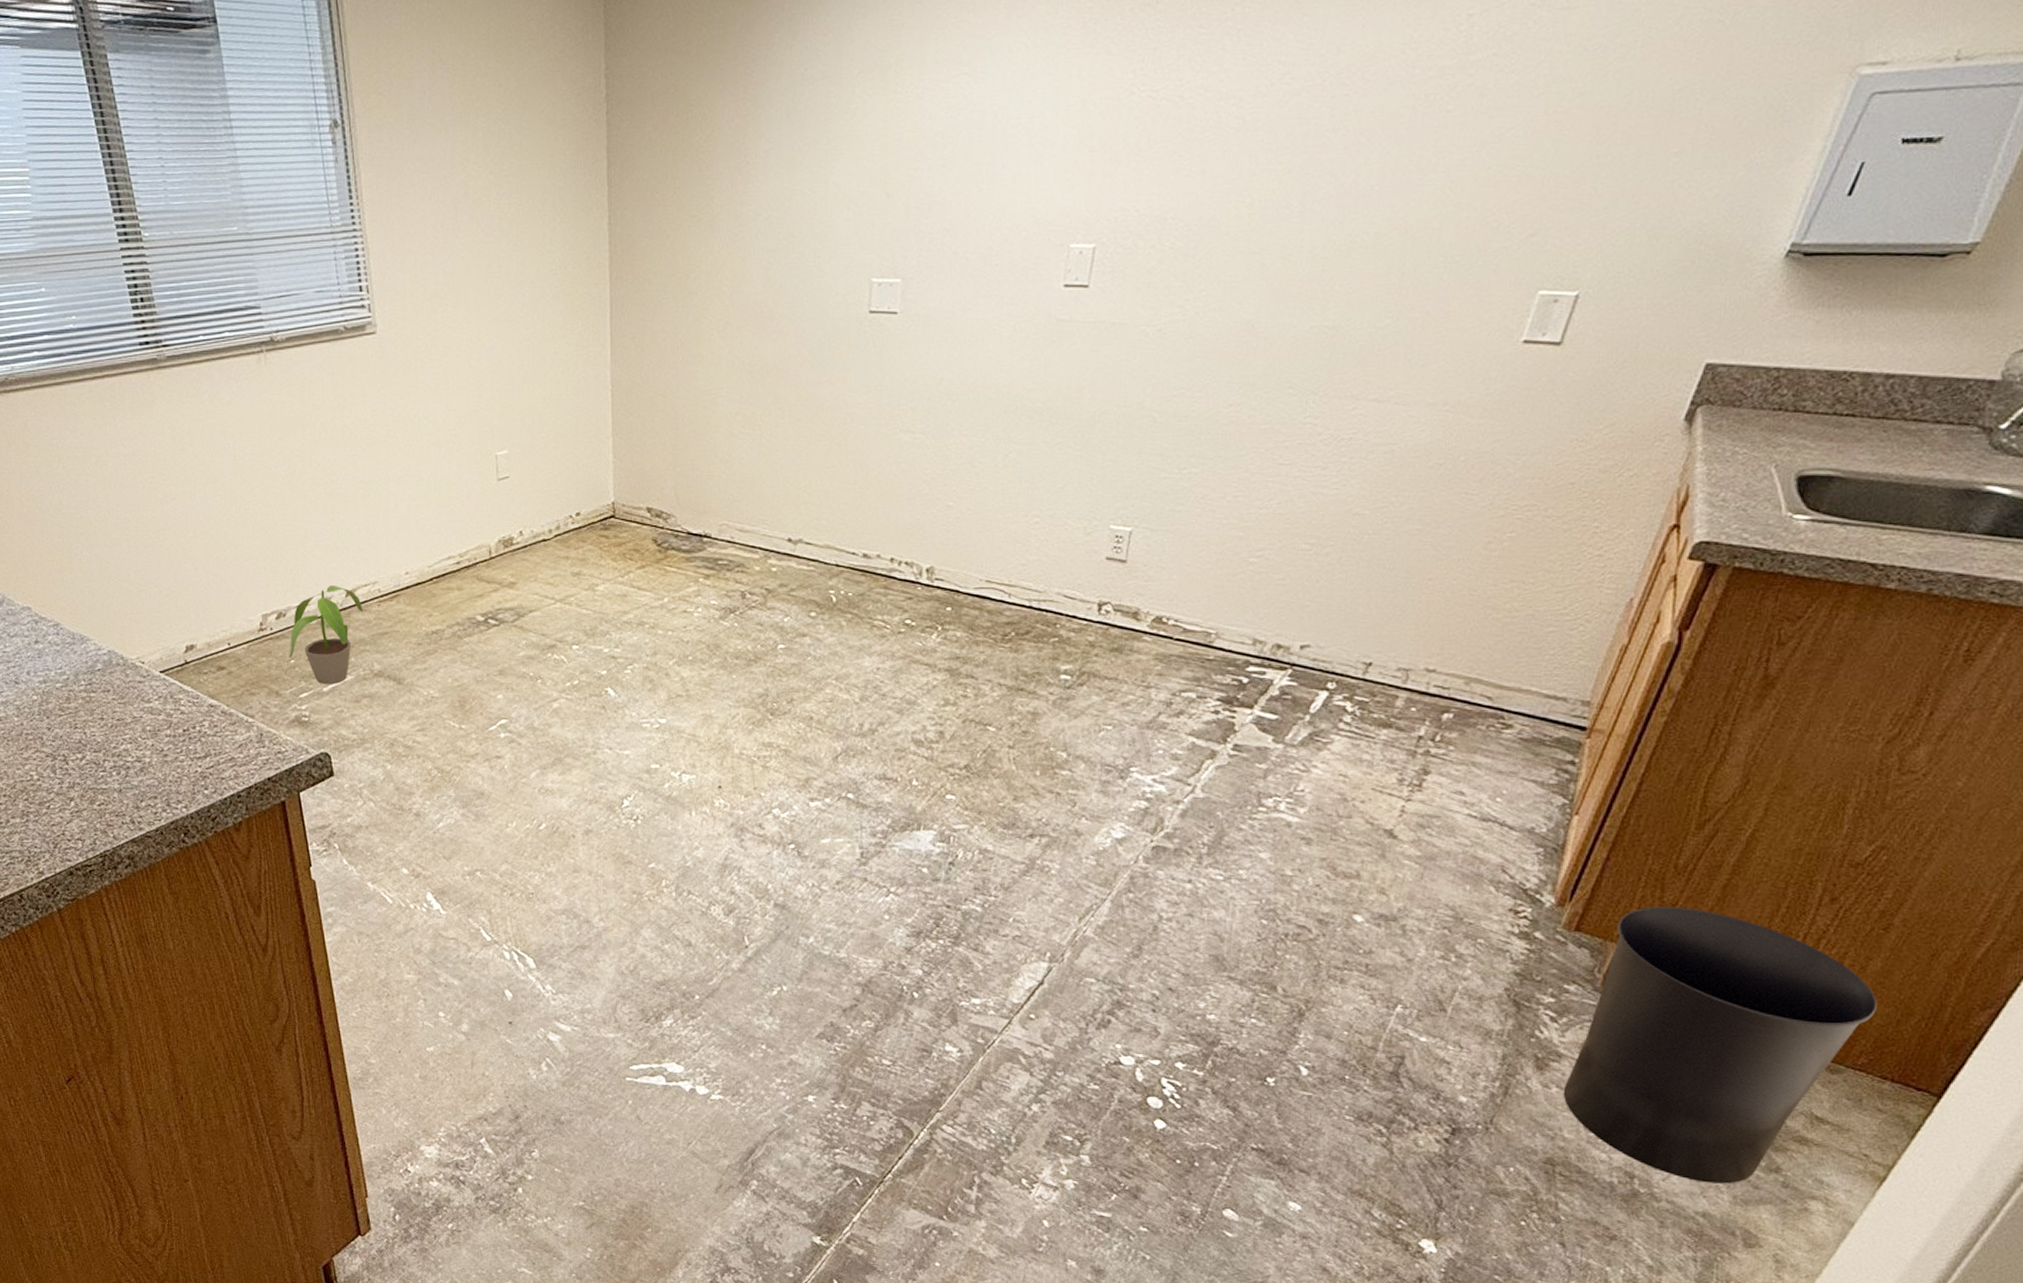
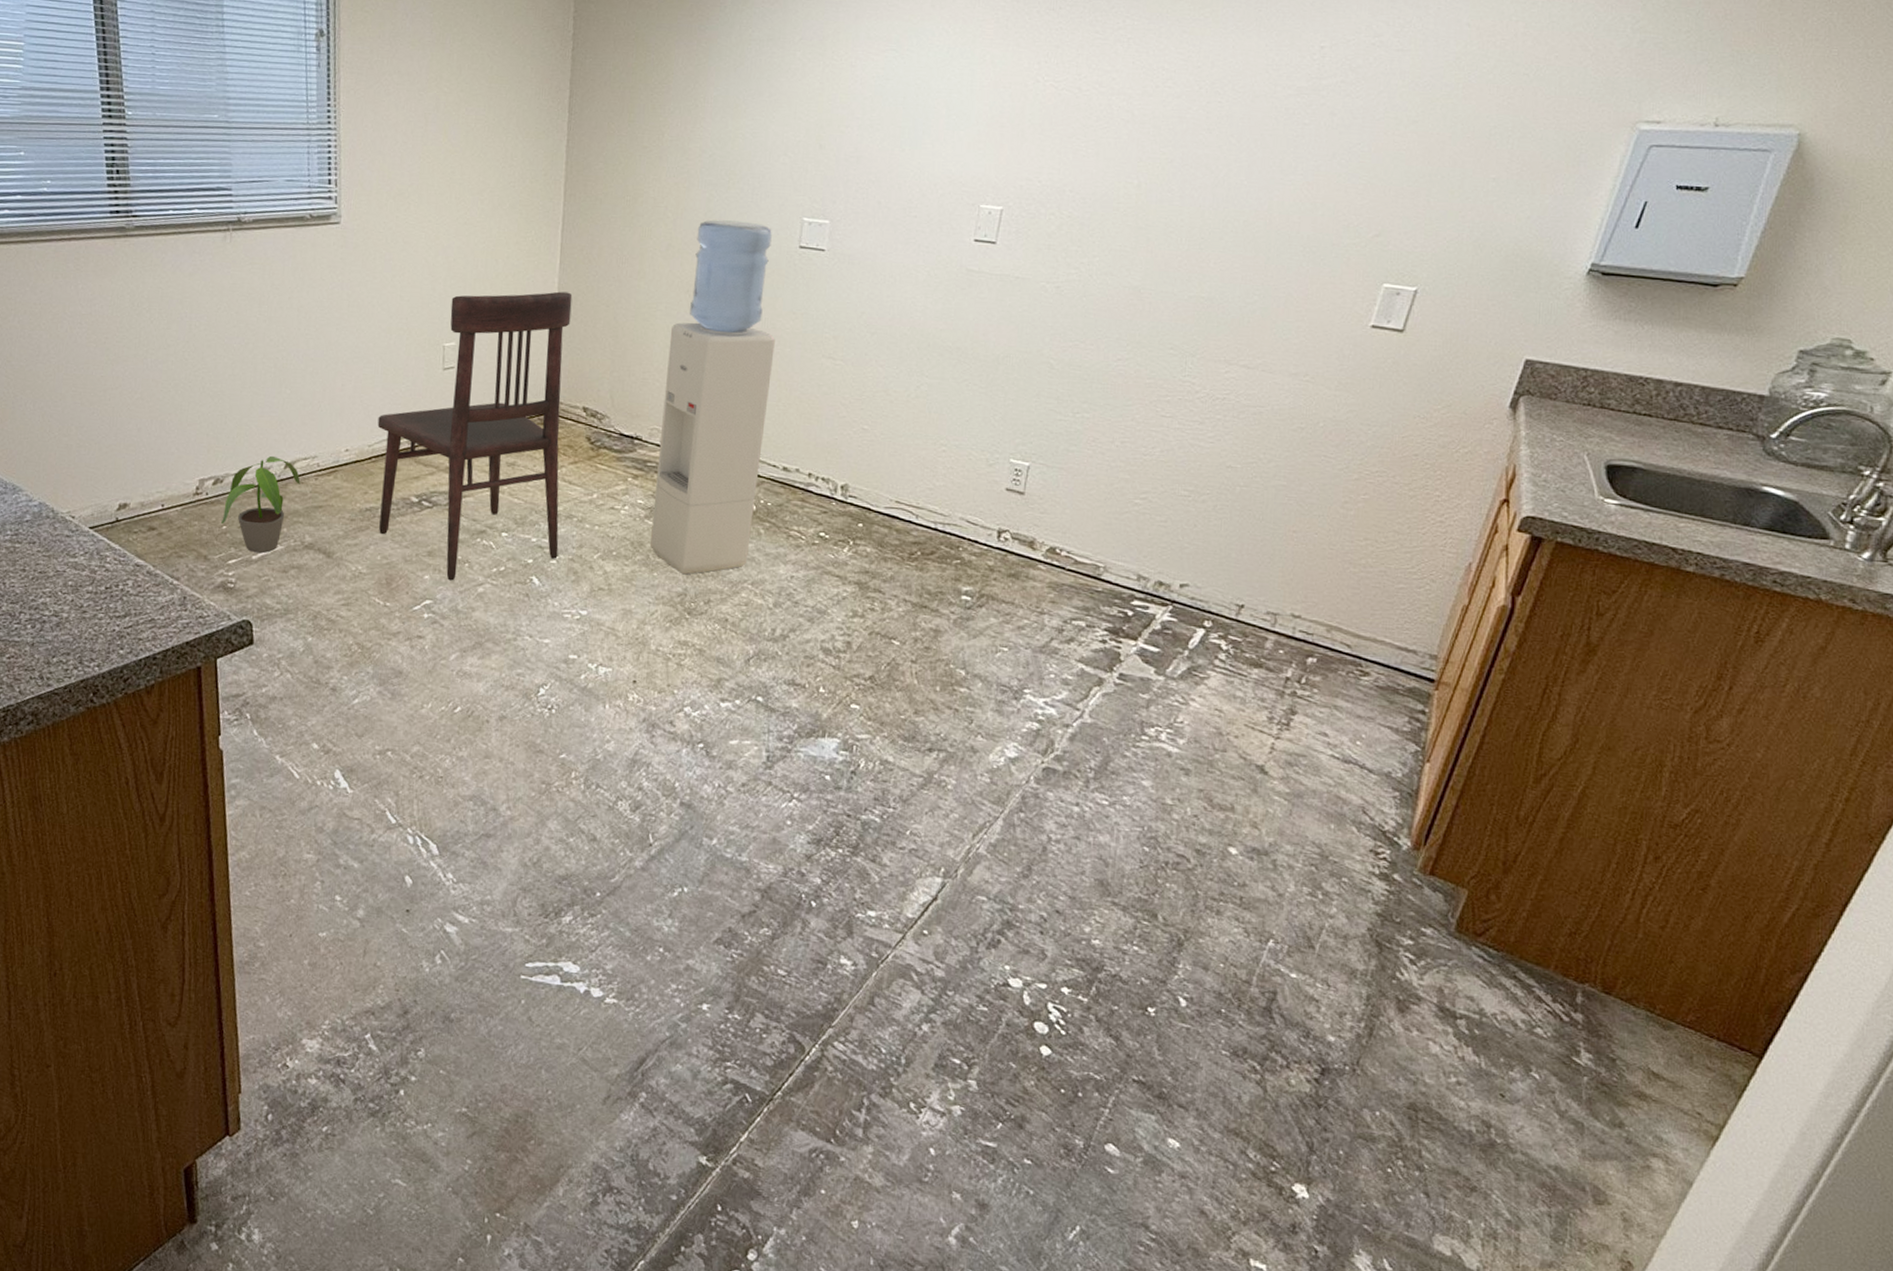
dining chair: none [435,385,632,698] -> present [377,291,573,581]
water cooler: none [727,289,848,675] -> present [650,219,775,575]
waste bin: present [1563,906,1877,1184] -> none [1423,855,1700,1138]

